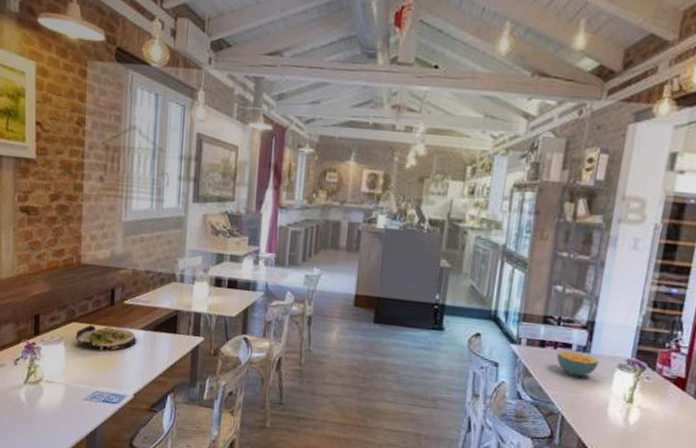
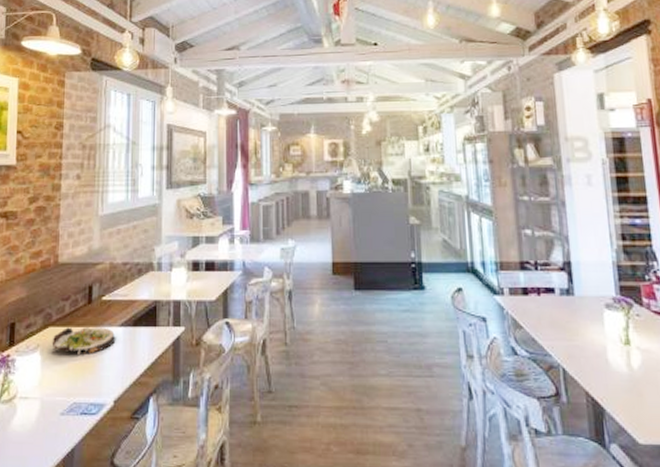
cereal bowl: present [556,349,599,377] -> none [541,295,586,322]

